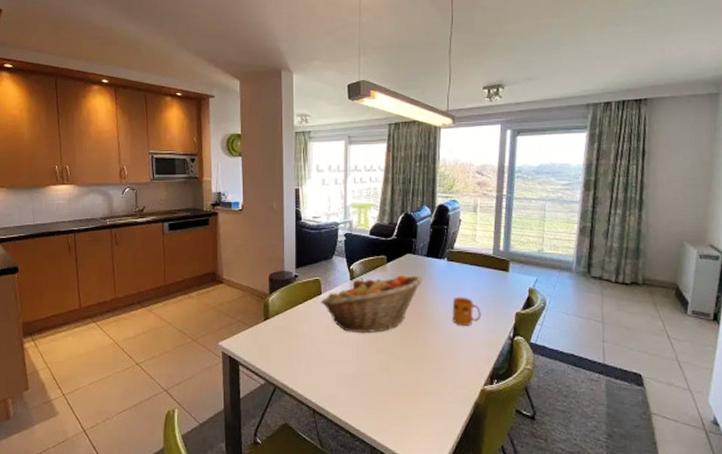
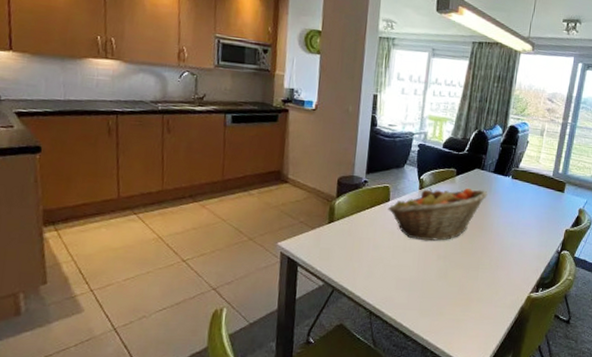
mug: present [452,297,481,327] -> none [510,212,536,240]

